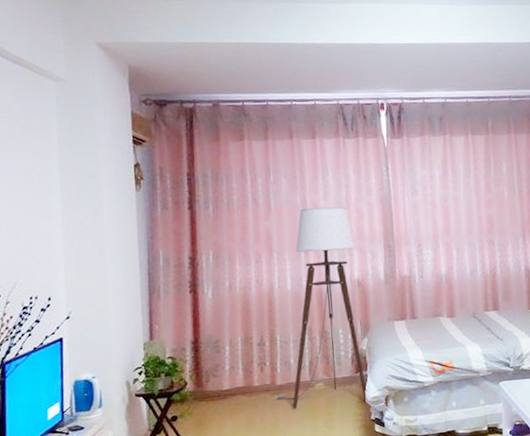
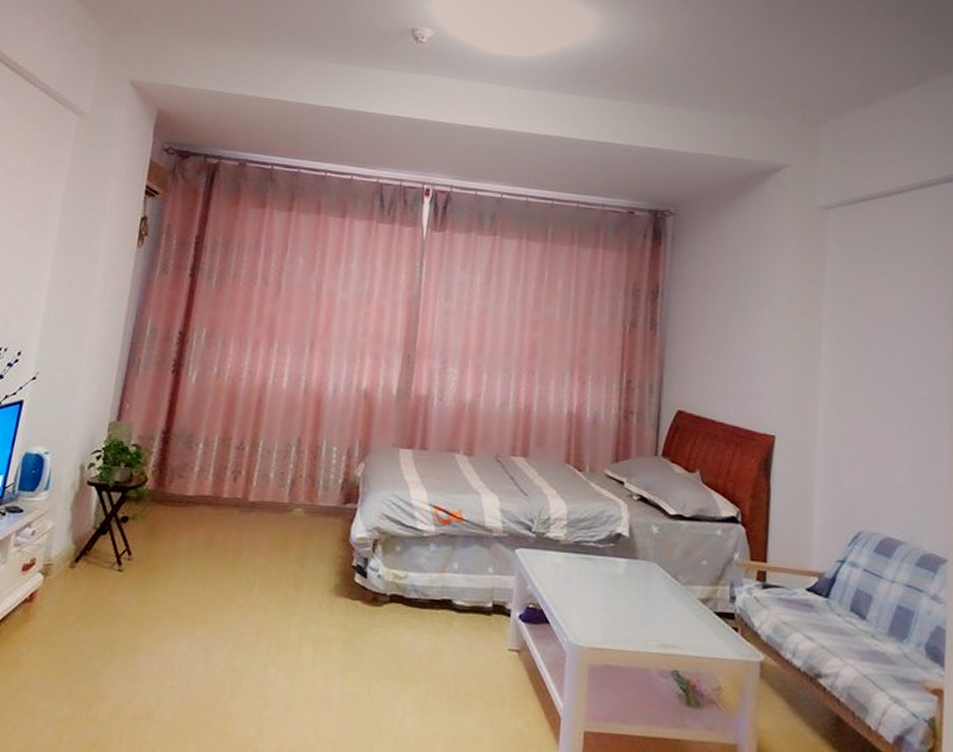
floor lamp: present [275,206,367,409] -> none [244,296,369,543]

